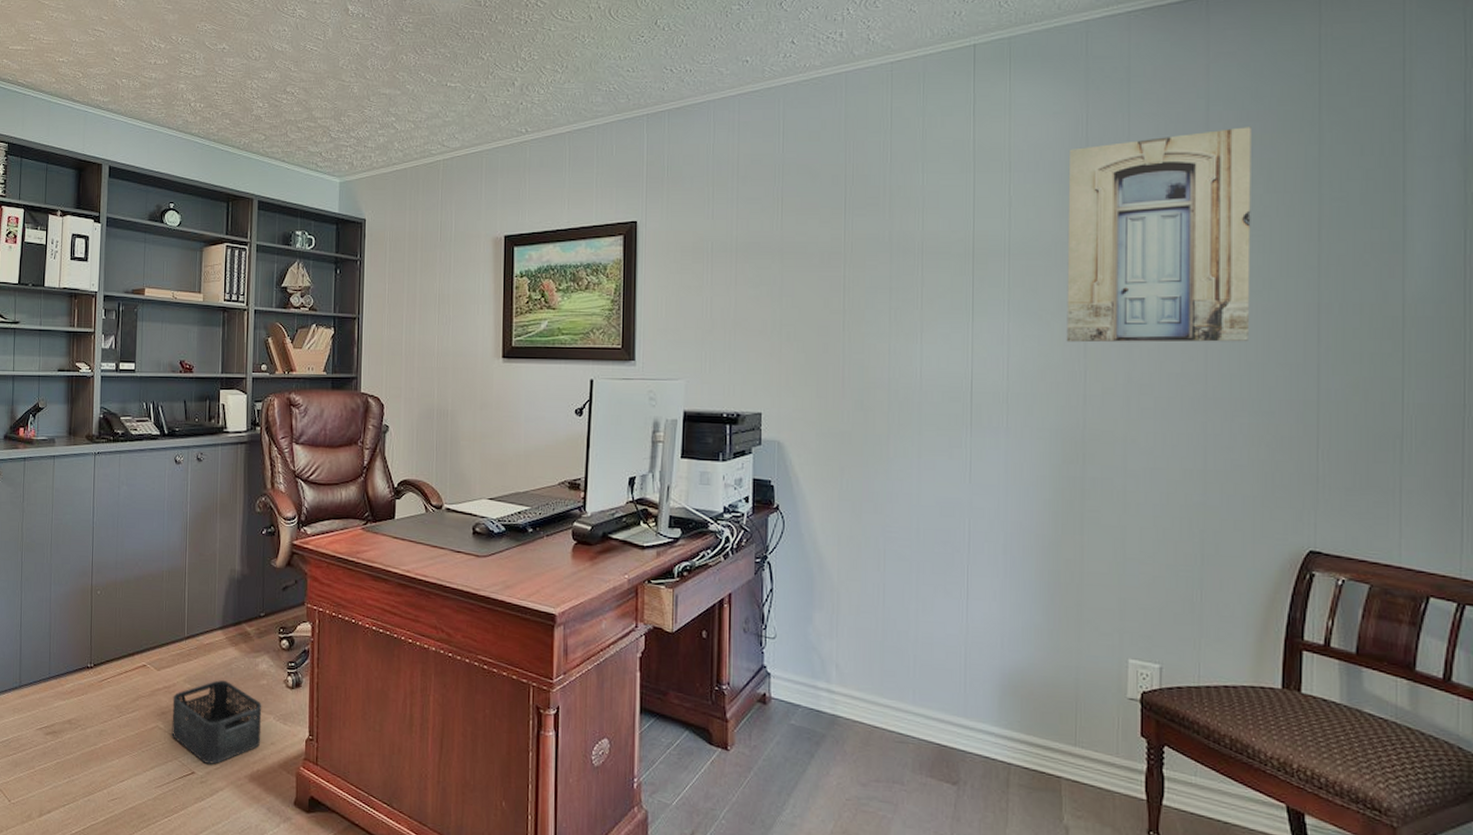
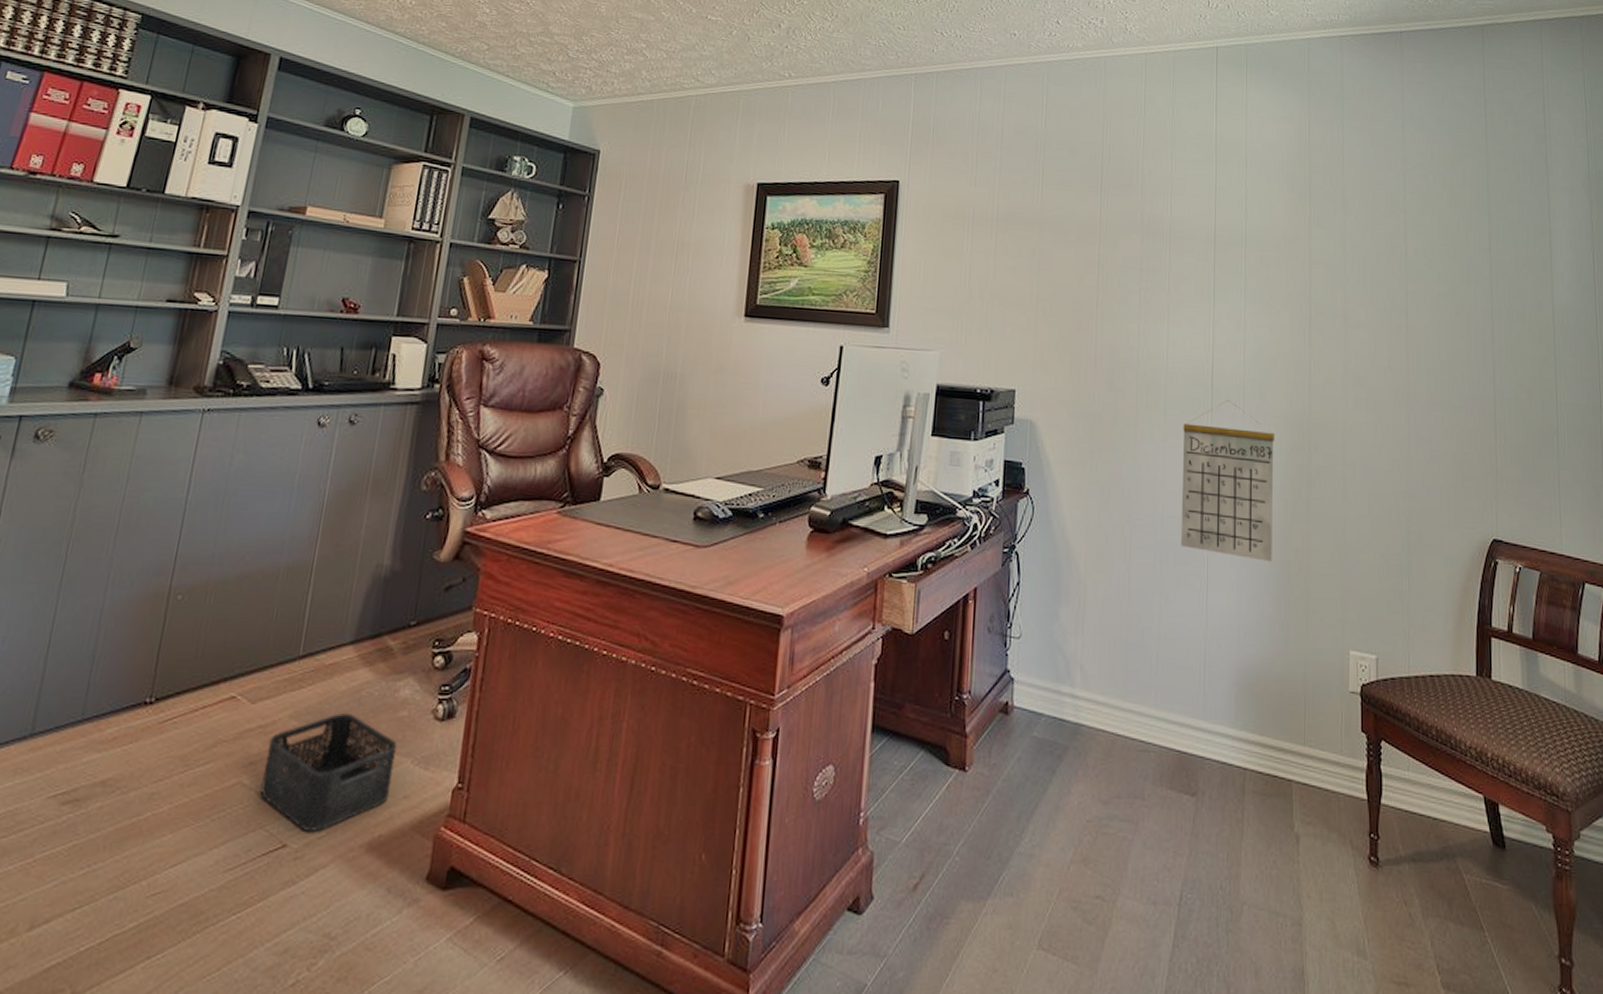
calendar: none [938,415,1043,573] -> present [1180,400,1274,563]
wall art: present [1066,127,1251,343] -> none [1294,147,1441,341]

